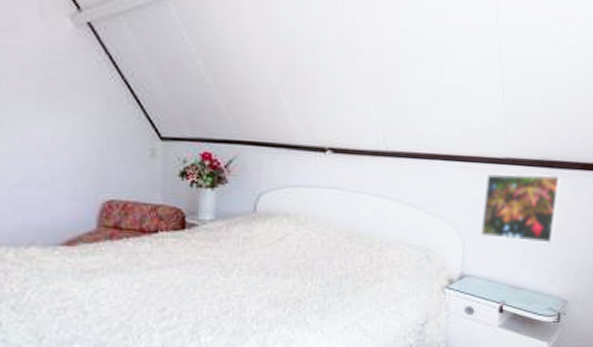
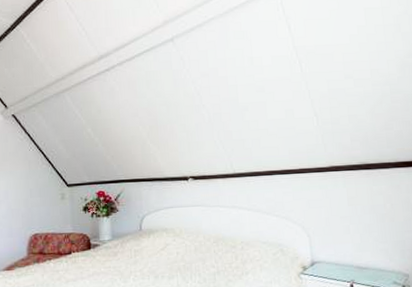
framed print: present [480,173,562,245] -> none [317,174,385,230]

